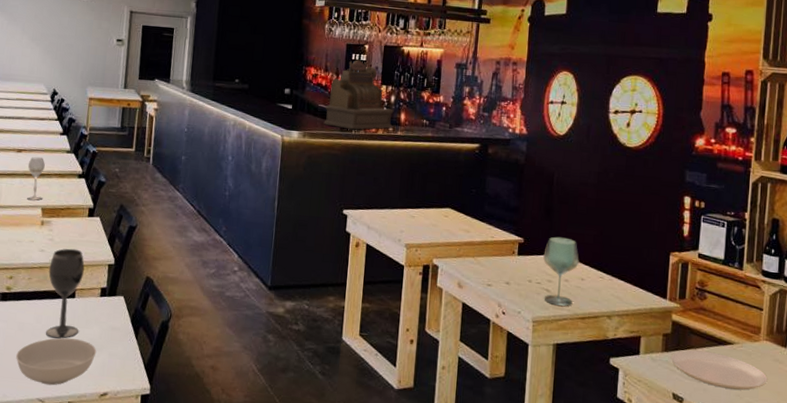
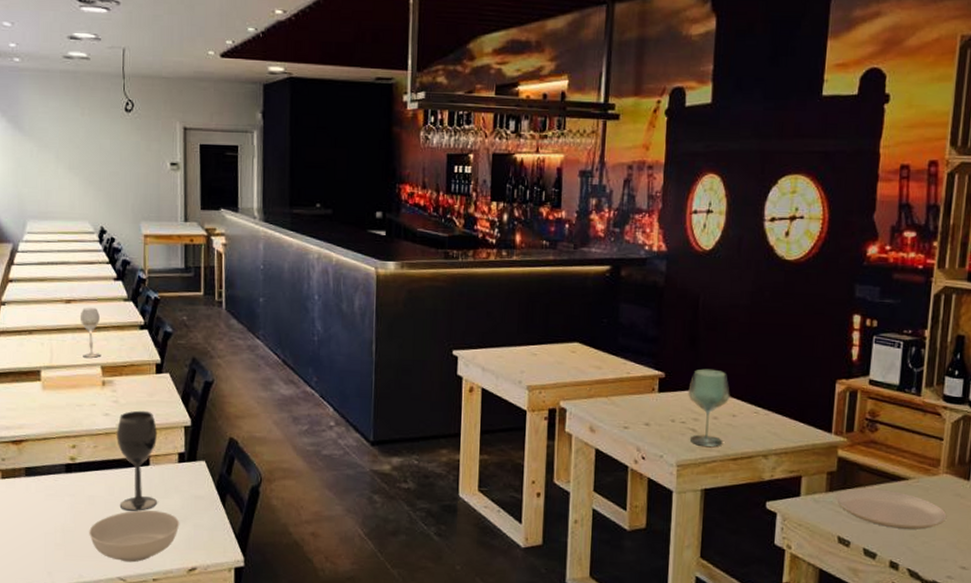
cash register: present [323,59,394,130] -> none [424,171,507,257]

